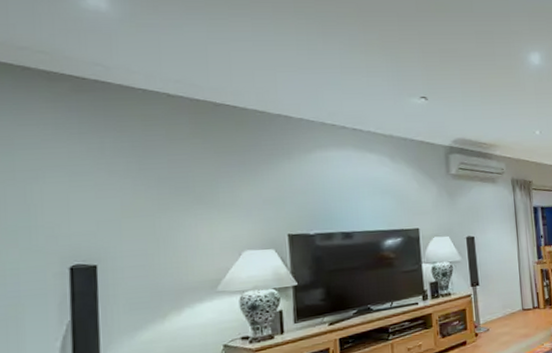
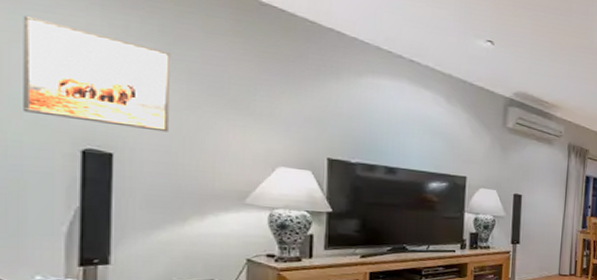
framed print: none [15,155,144,242] -> present [23,15,171,133]

